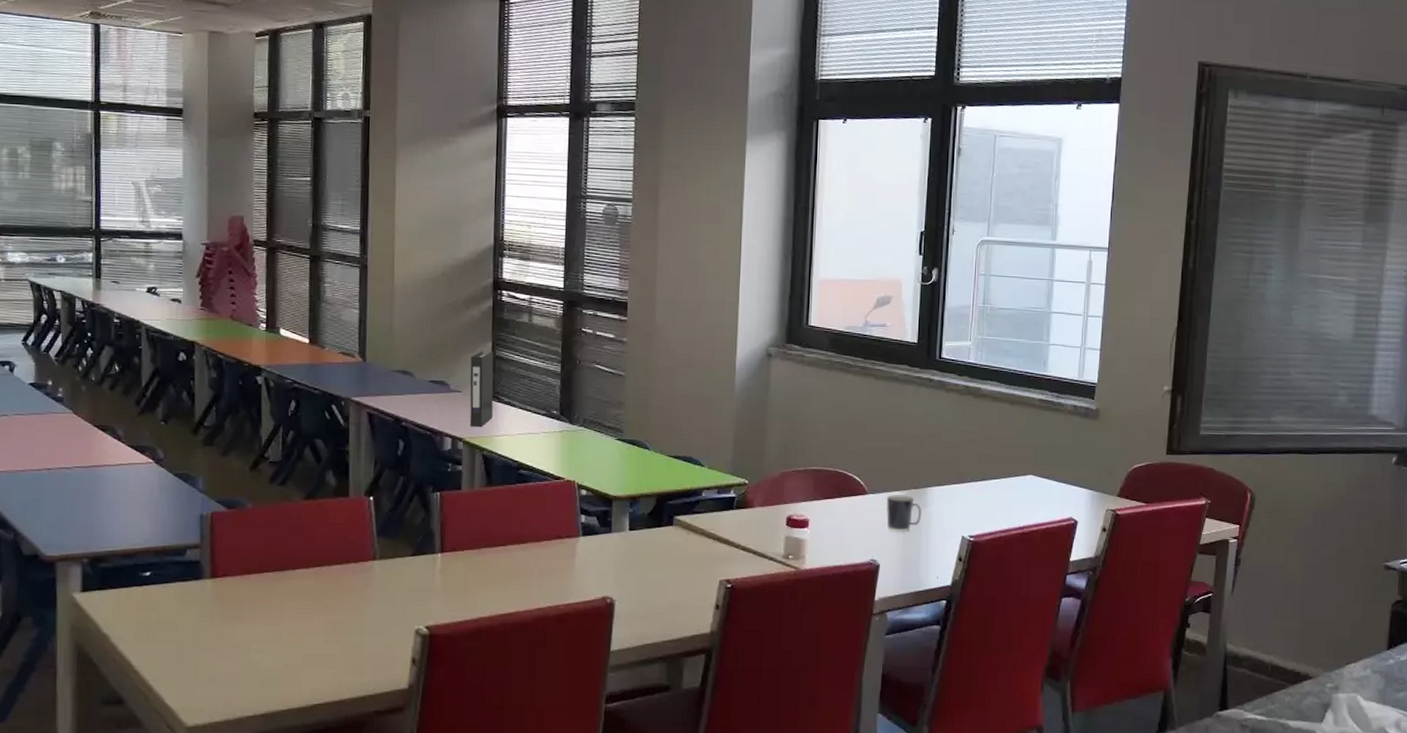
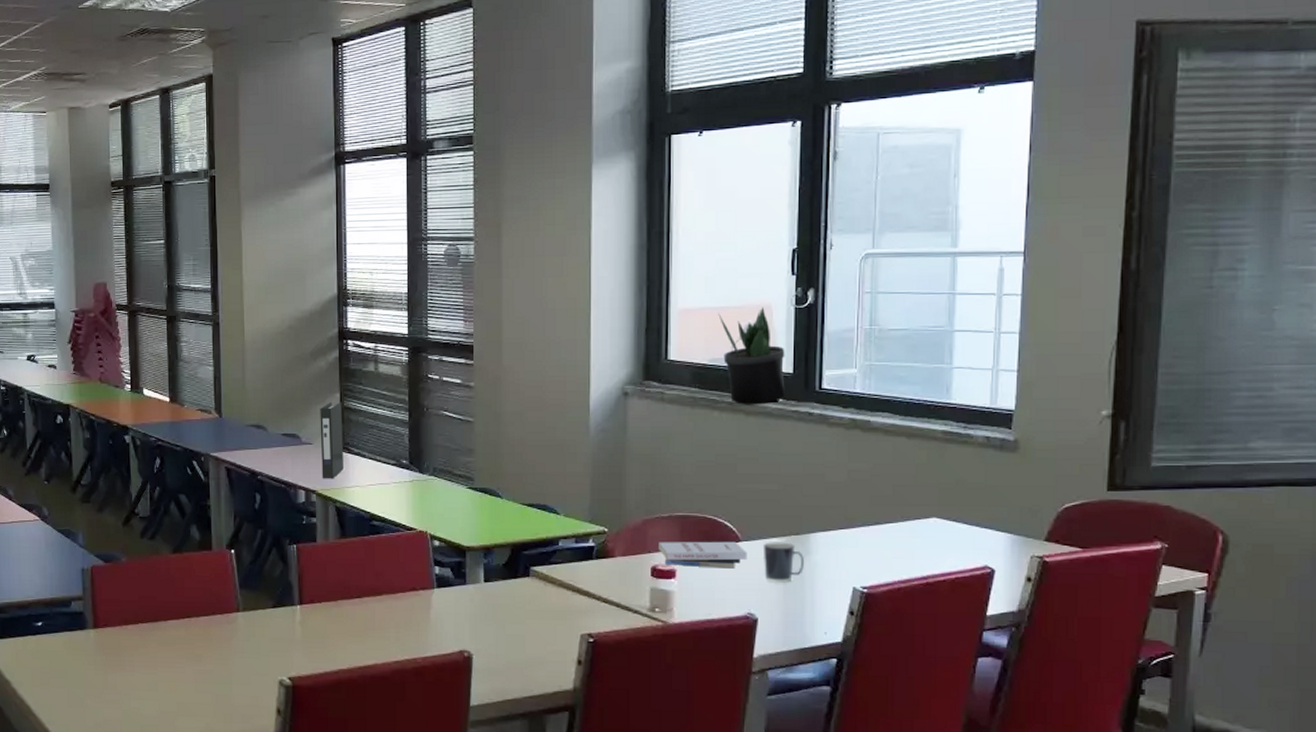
books: none [794,493,873,519] -> present [659,541,747,569]
planter: none [854,282,912,371] -> present [718,307,785,405]

